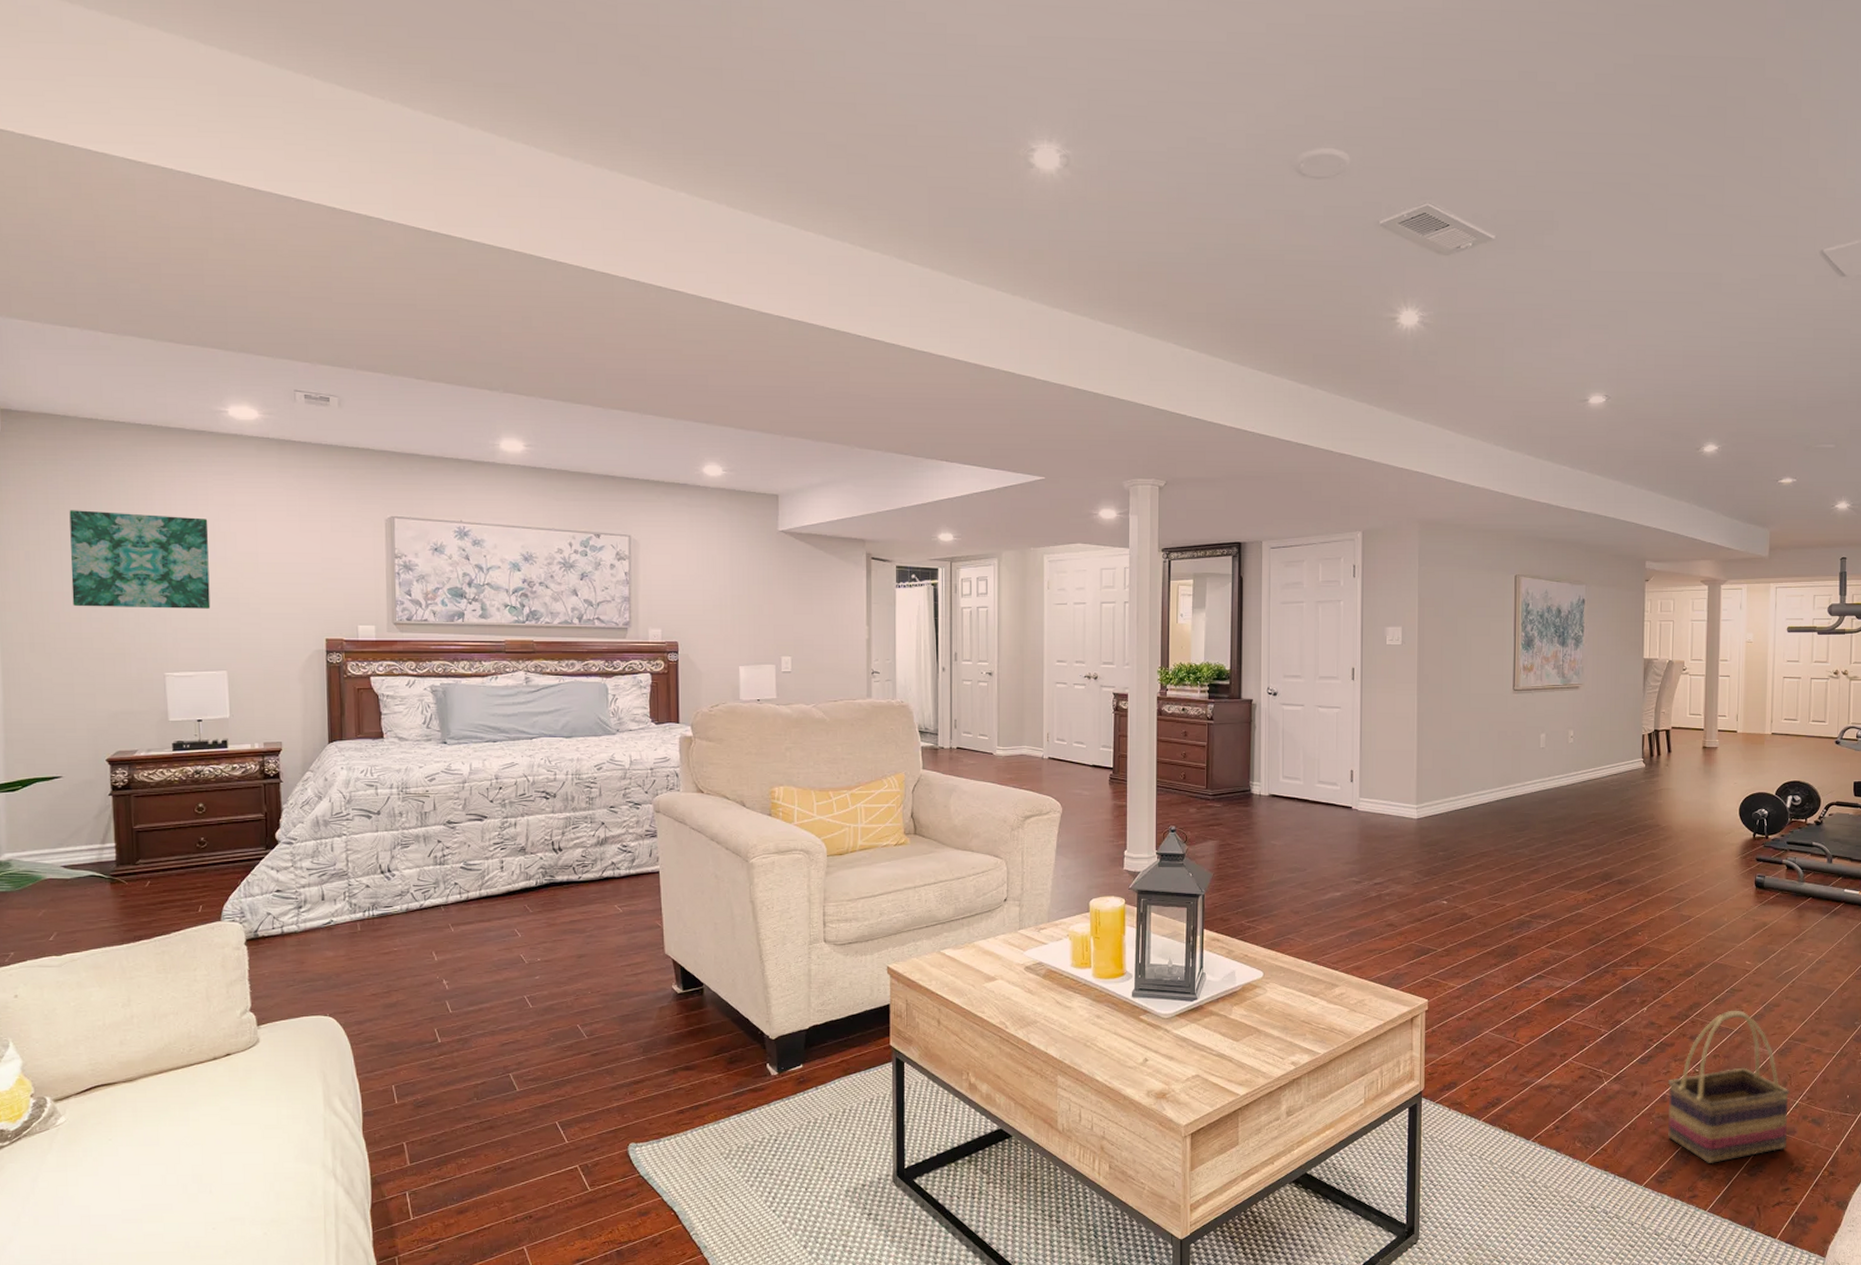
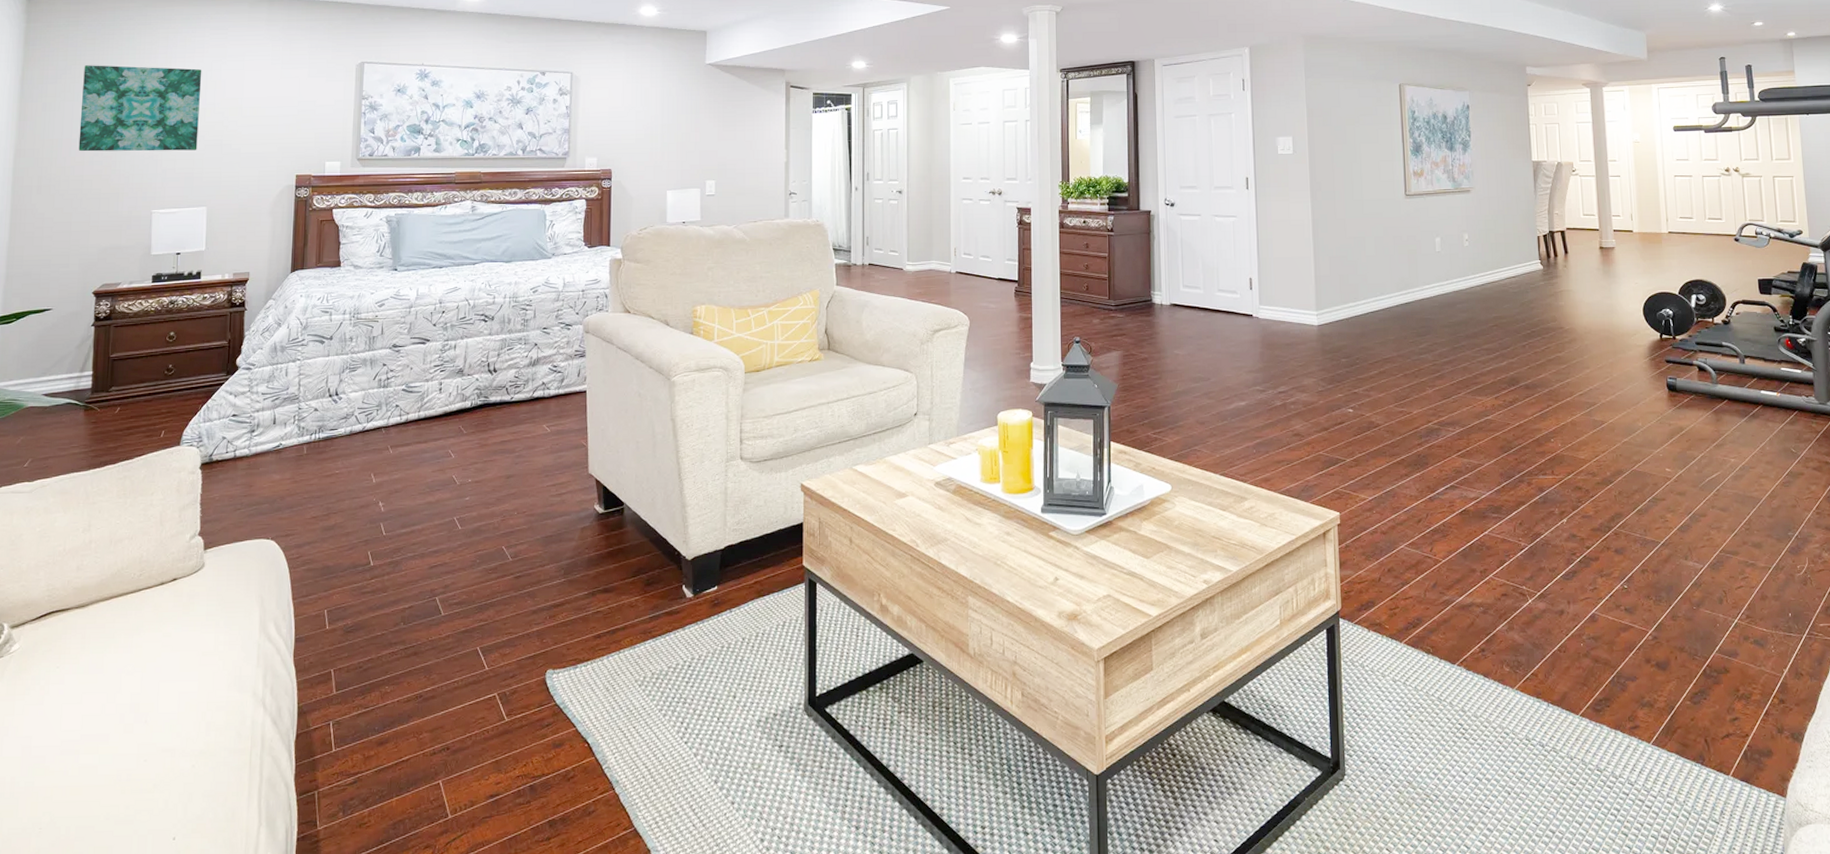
basket: present [1667,1010,1790,1163] -> none [1595,520,1730,690]

